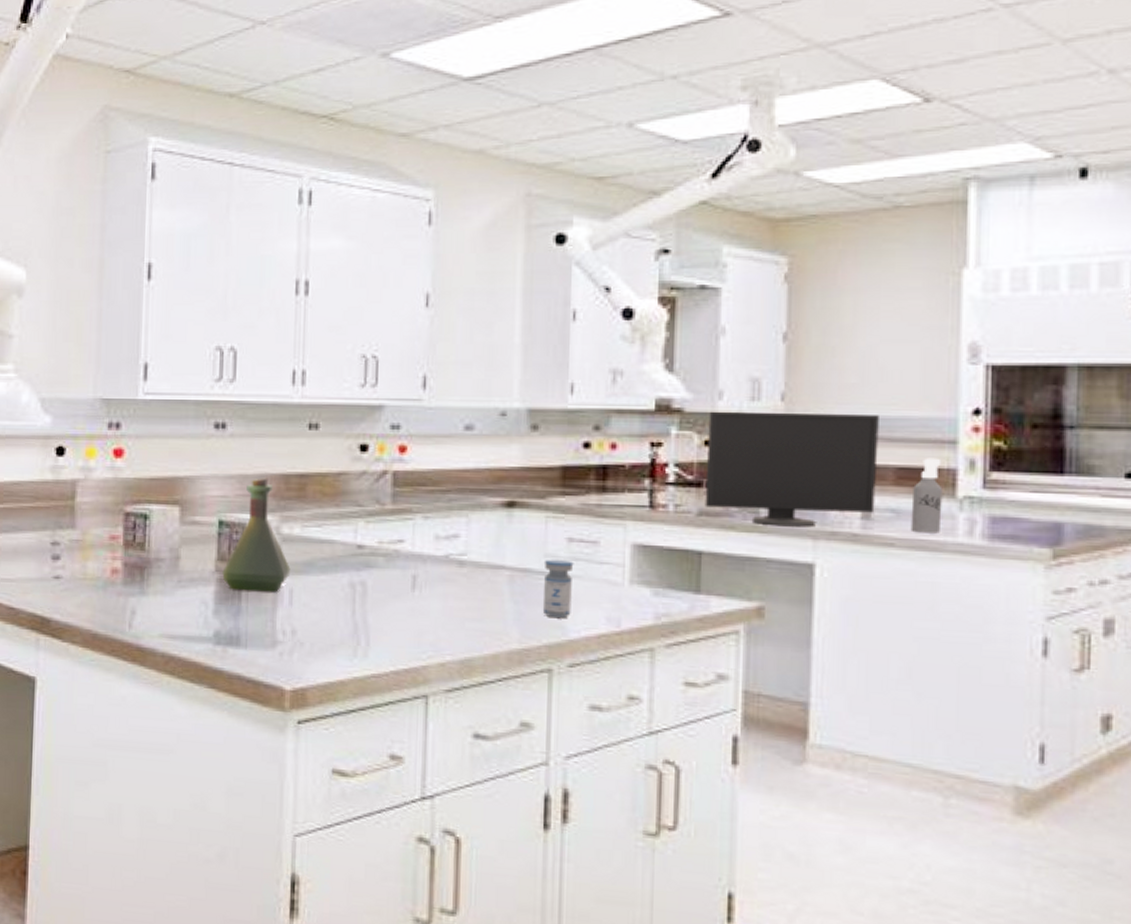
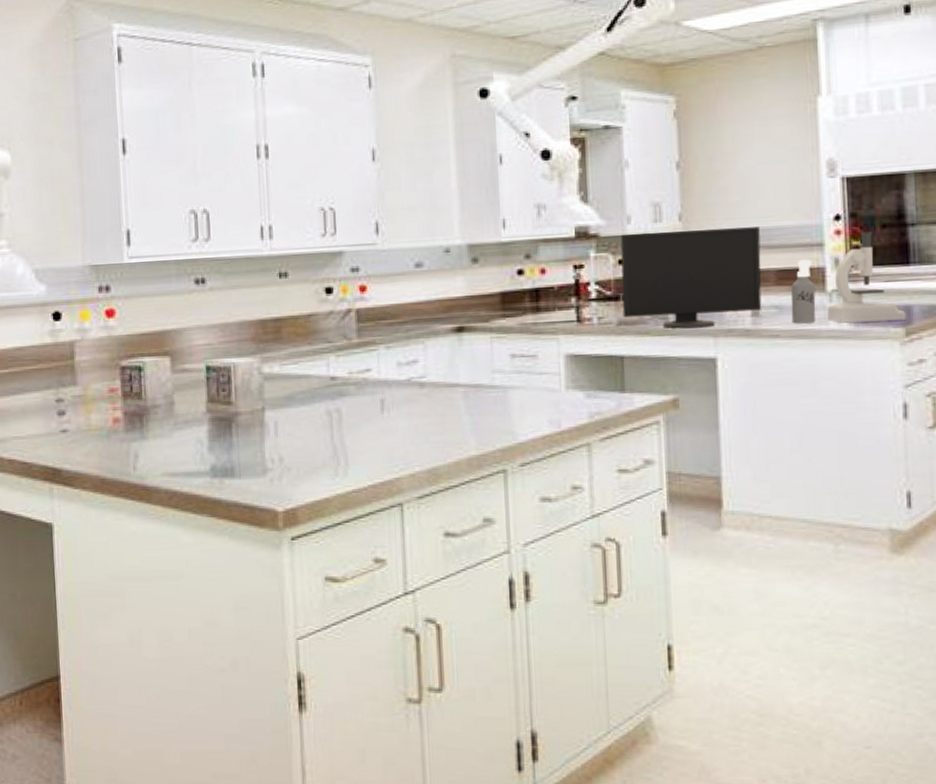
flask: present [222,478,291,592] -> none [213,324,274,427]
medicine bottle: present [542,559,574,618] -> none [492,373,519,424]
microscope: none [956,431,1055,539] -> present [827,231,907,323]

